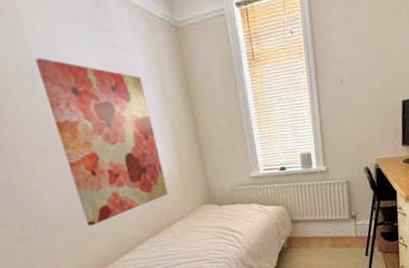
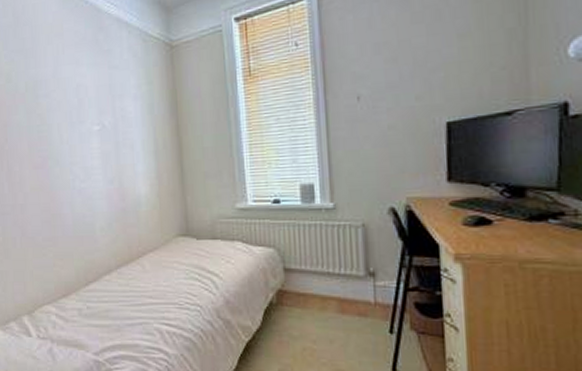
wall art: present [35,58,168,226] -> none [41,79,143,247]

